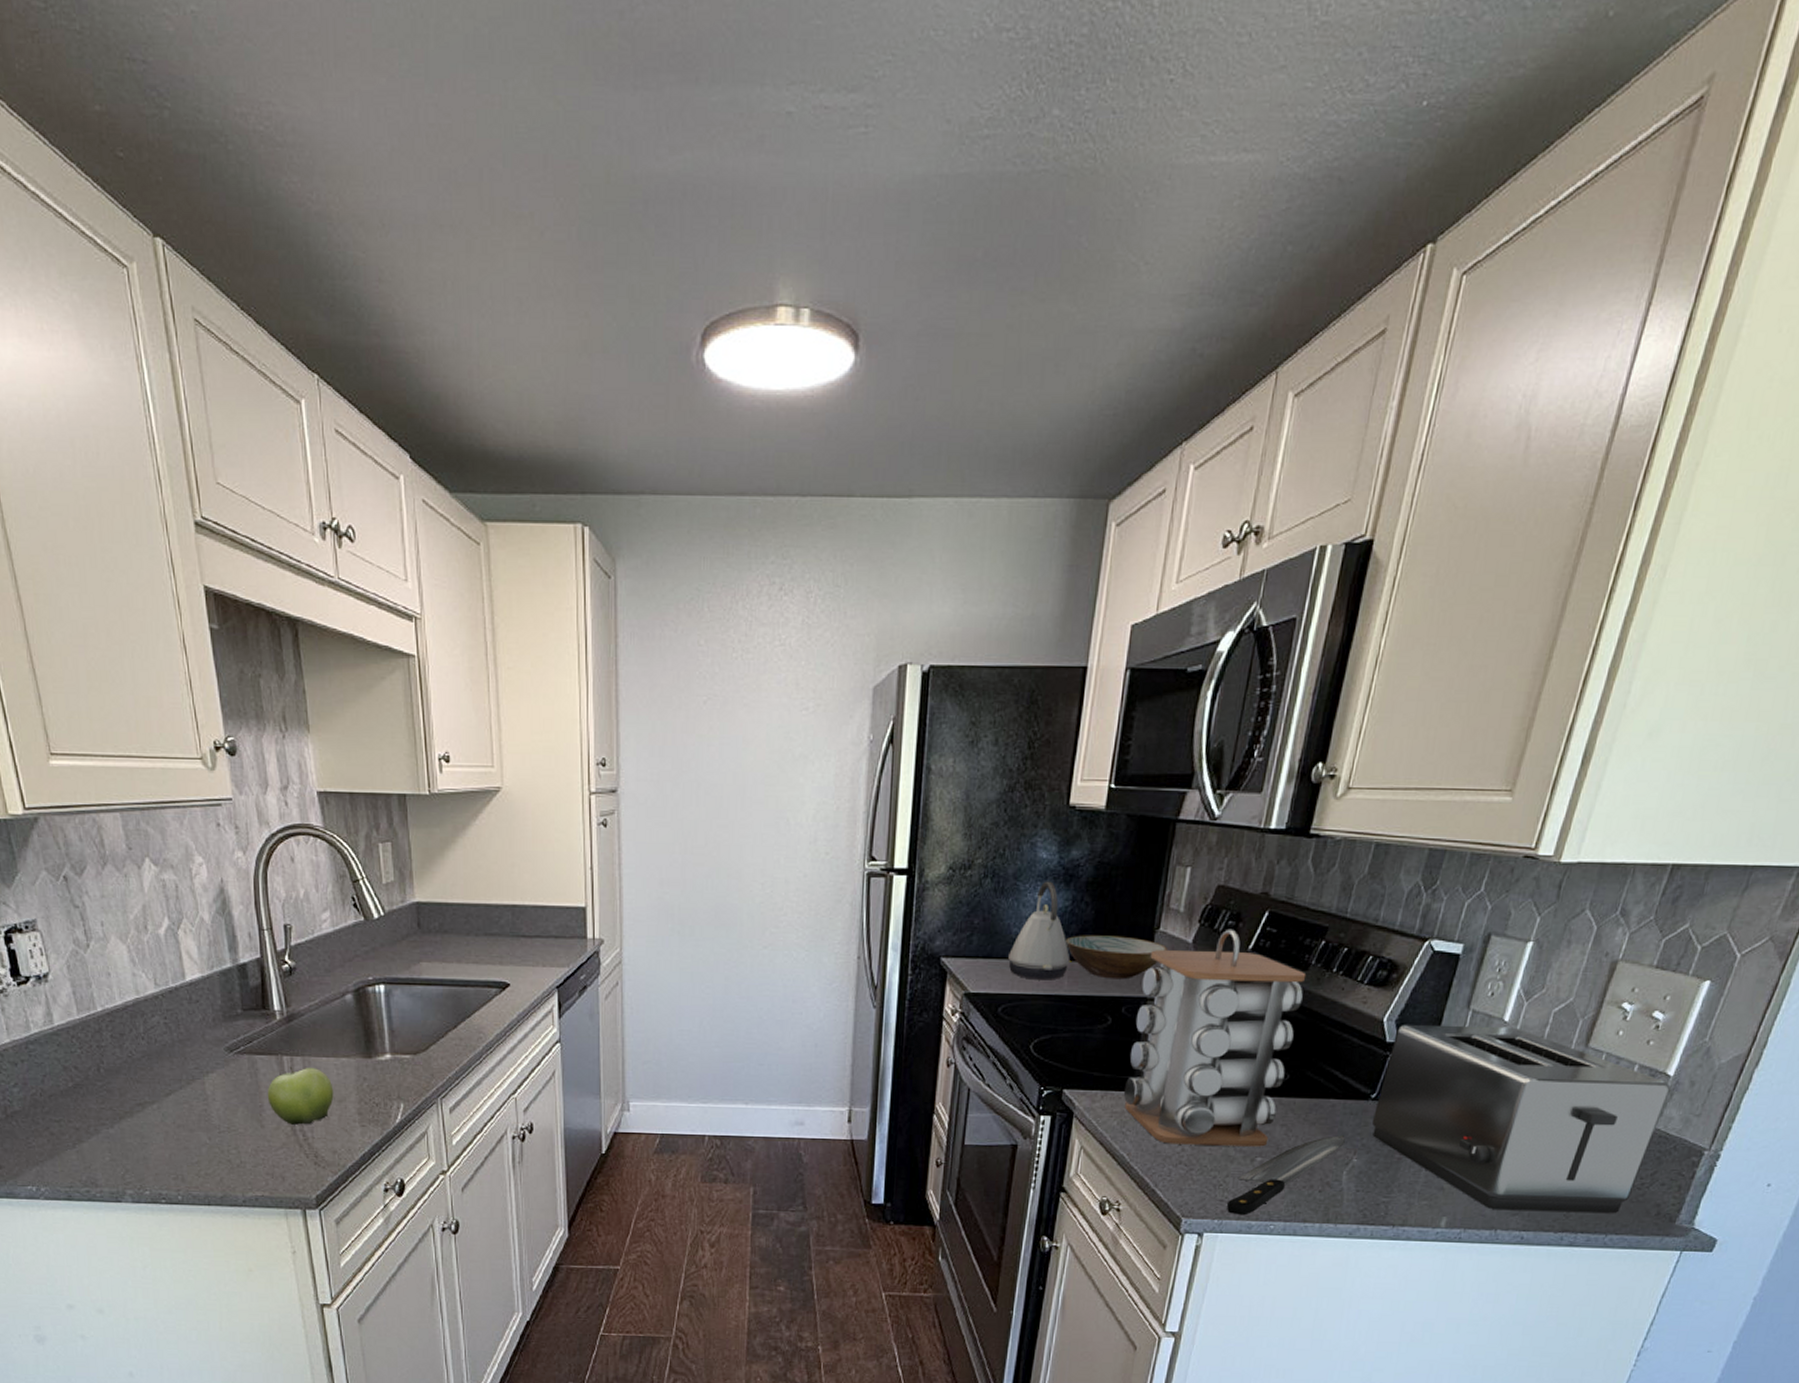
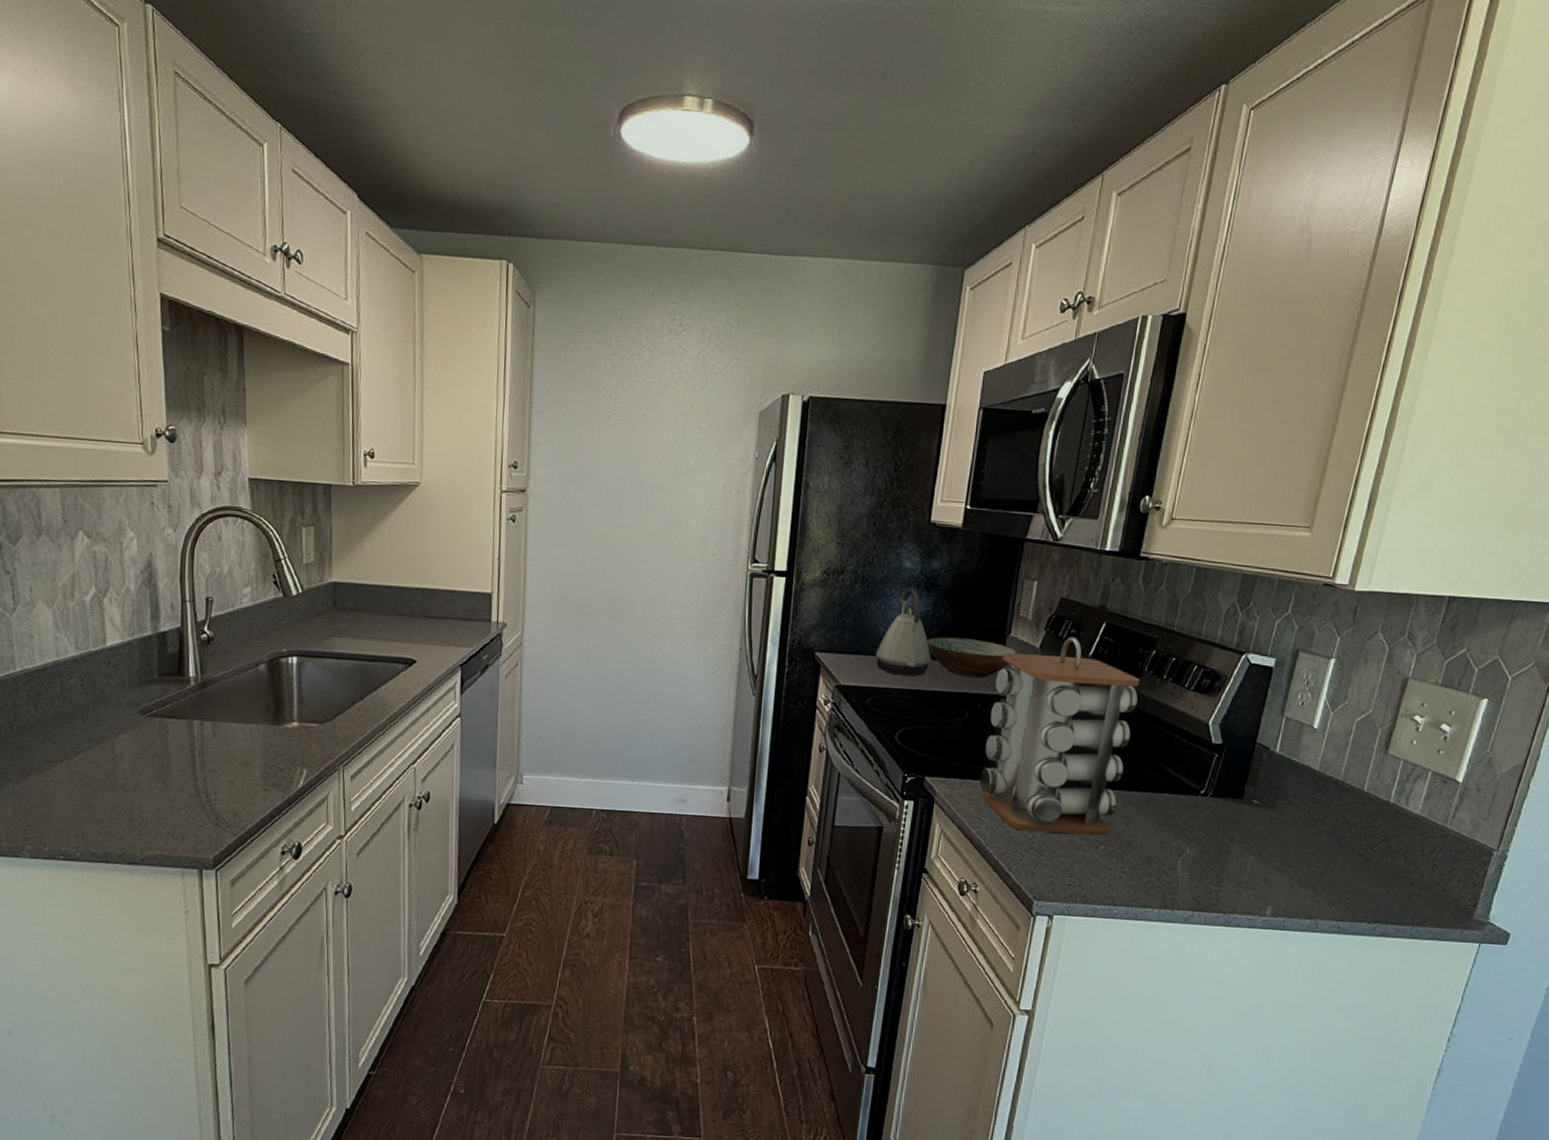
fruit: present [267,1066,334,1125] -> none [174,730,240,787]
knife: present [1226,1135,1344,1216] -> none [1073,827,1178,900]
toaster: present [1372,1024,1671,1213] -> none [1202,727,1461,906]

